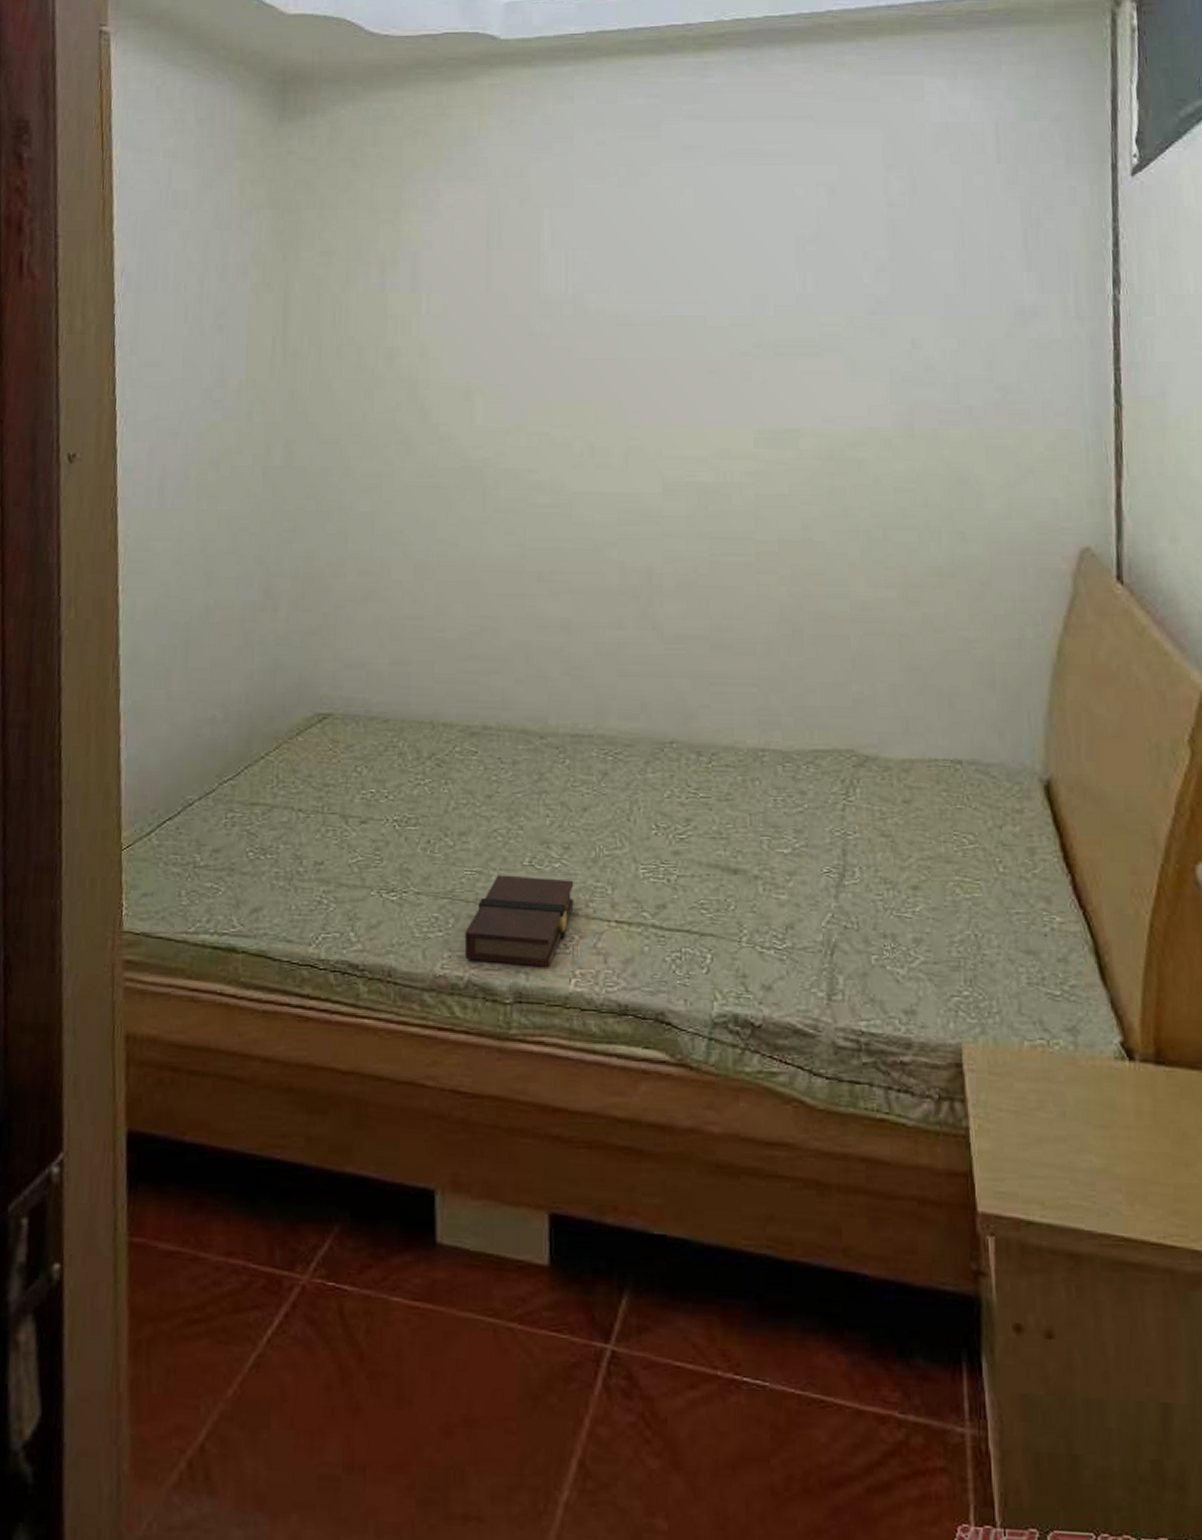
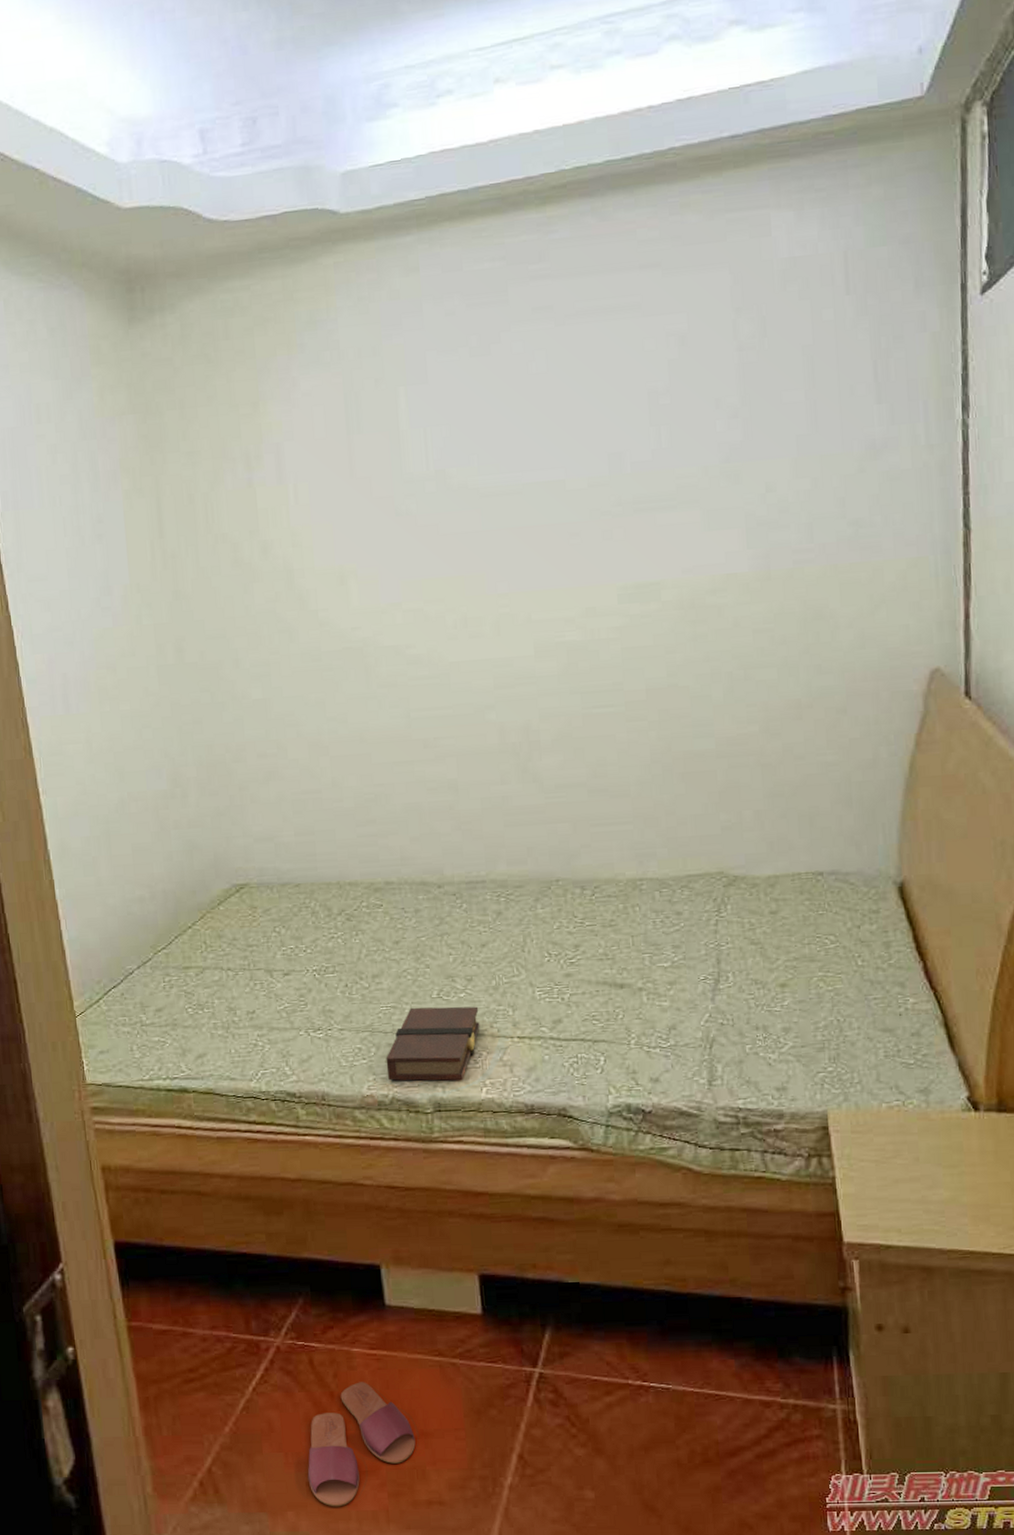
slippers: none [320,1342,456,1514] -> present [307,1382,416,1507]

